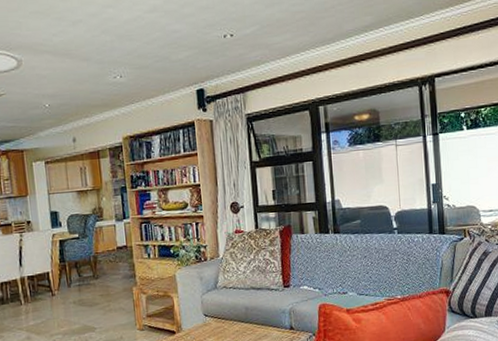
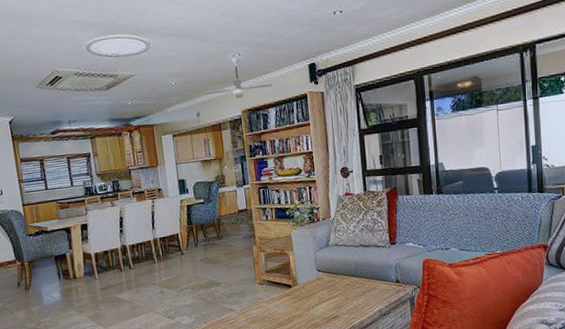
ceiling fan: none [81,79,157,124] -> present [204,57,273,98]

